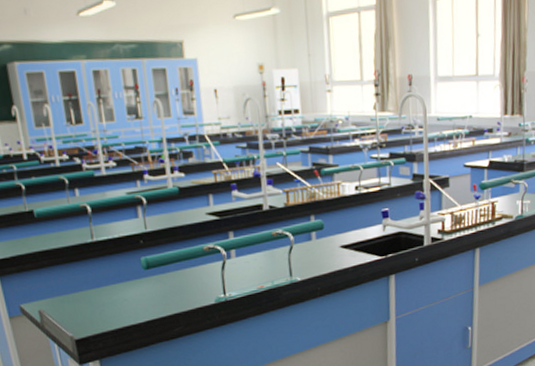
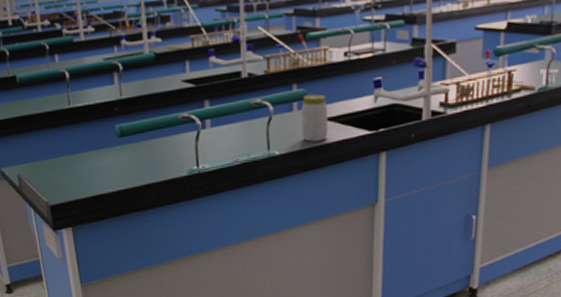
jar: none [319,224,344,268] -> present [301,93,328,142]

